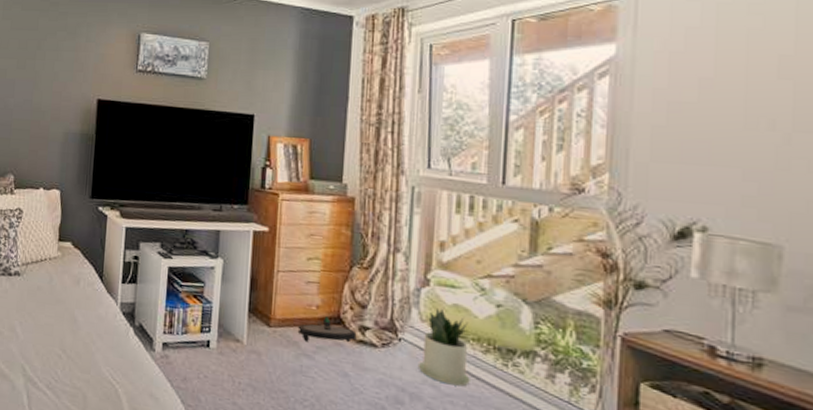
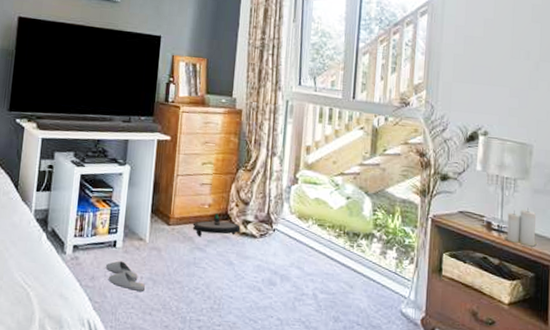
slippers: none [199,362,244,398] -> present [106,260,145,291]
planter: present [417,308,470,387] -> none [287,202,326,266]
candle: none [737,330,793,384] -> present [504,207,537,247]

